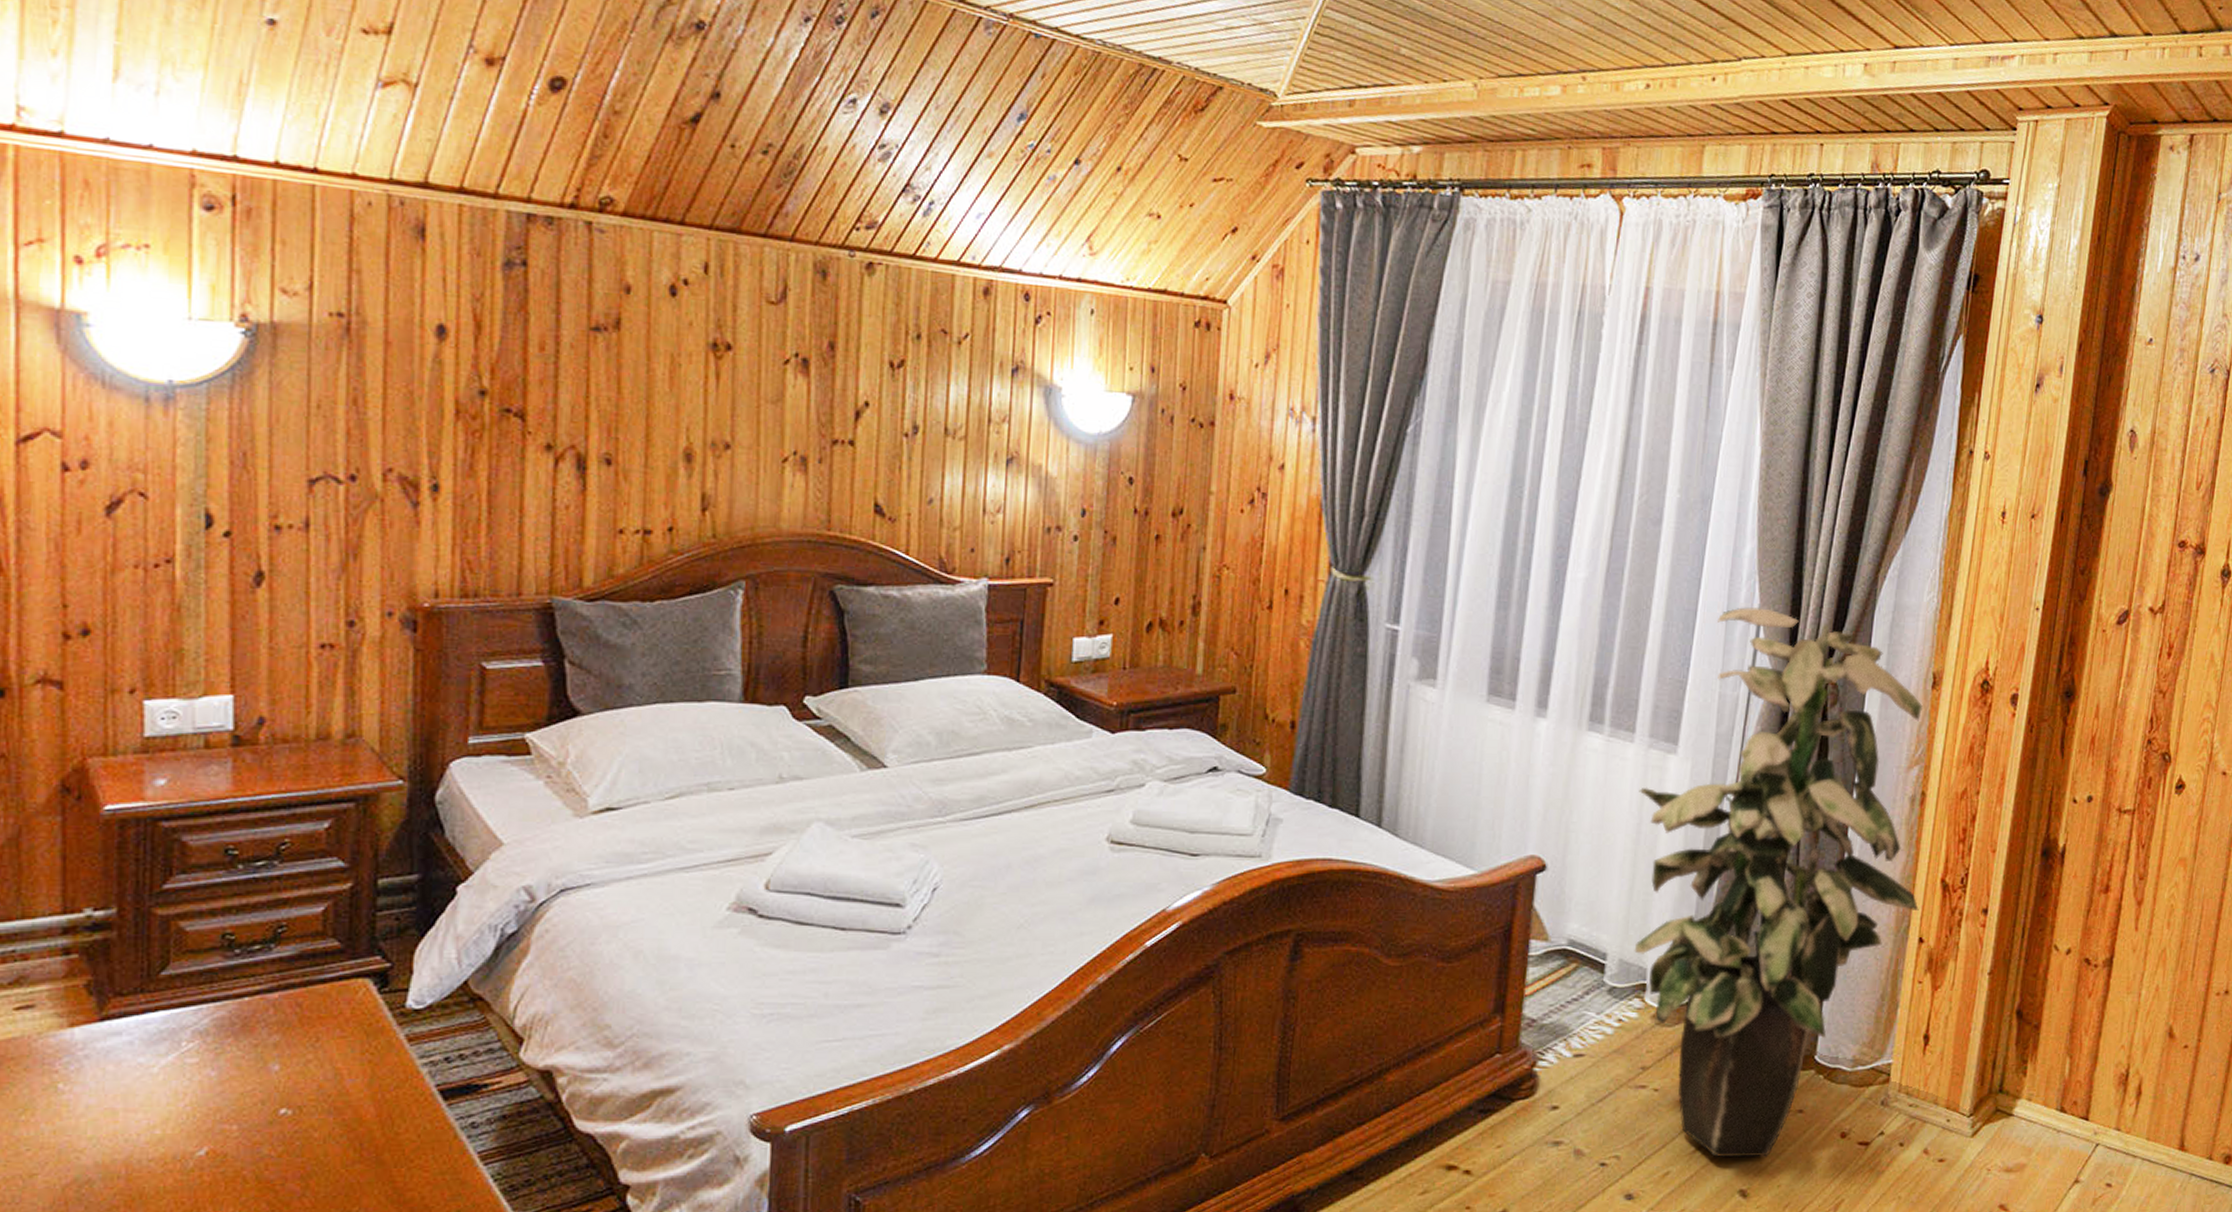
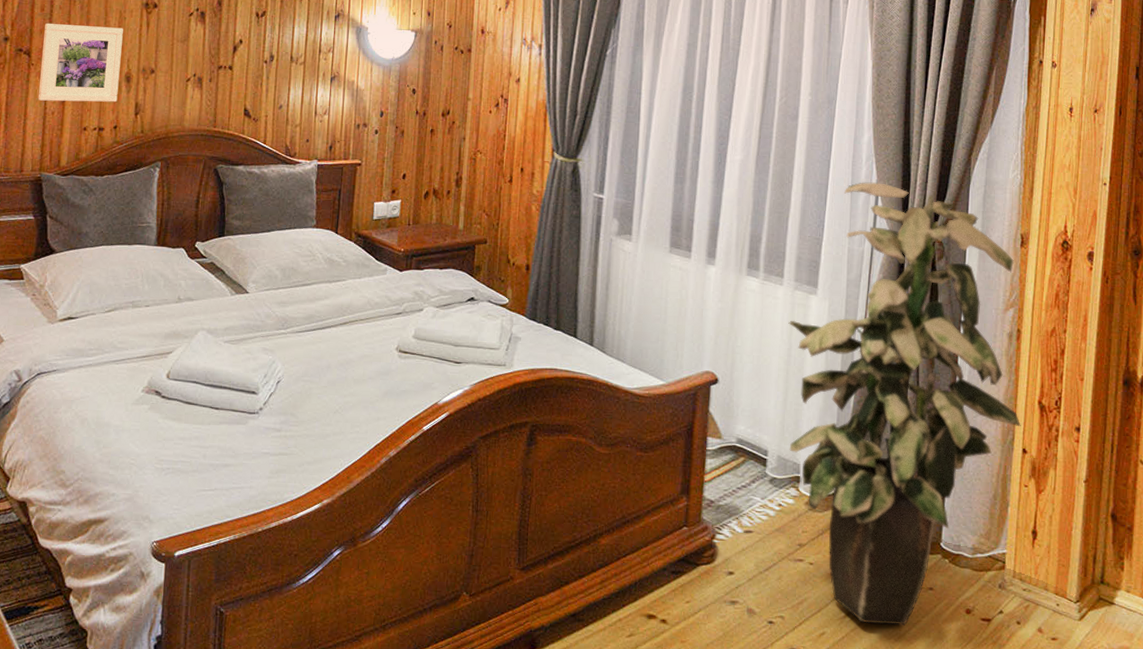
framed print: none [540,369,678,492] -> present [37,22,123,103]

